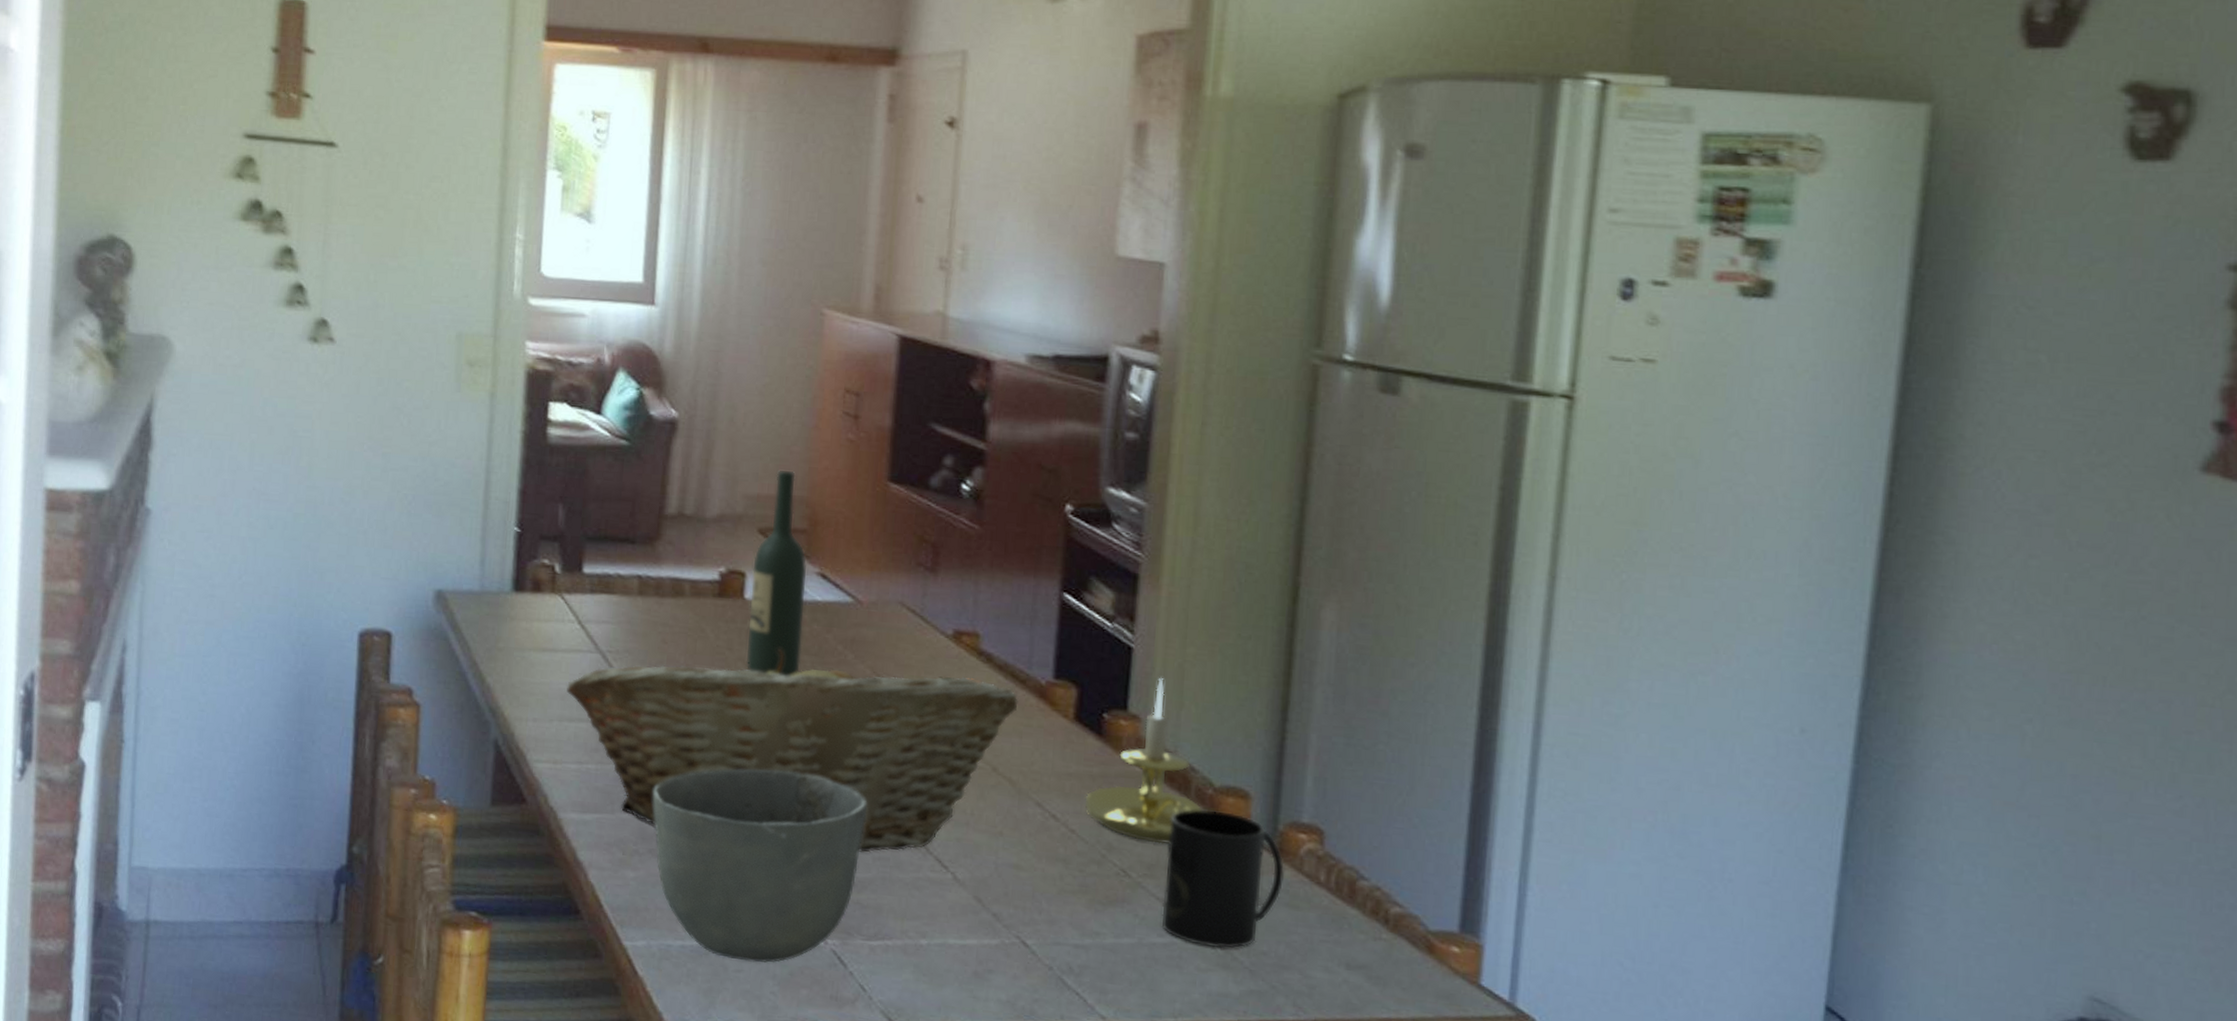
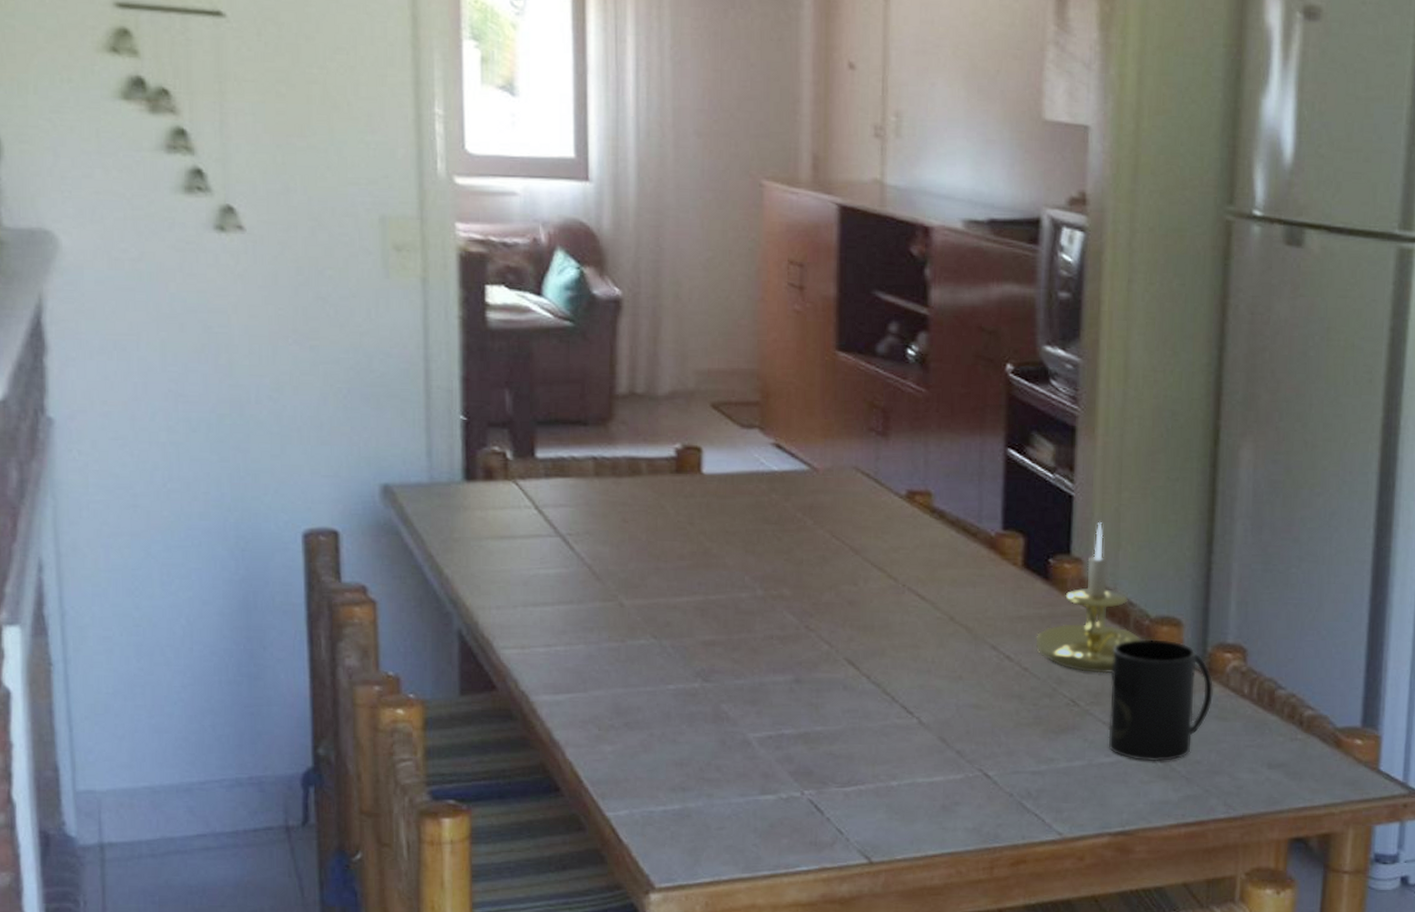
fruit basket: present [566,648,1019,853] -> none [529,519,971,707]
bowl: present [653,768,868,963] -> none [625,636,834,819]
wine bottle: present [746,470,808,677] -> none [707,344,763,547]

